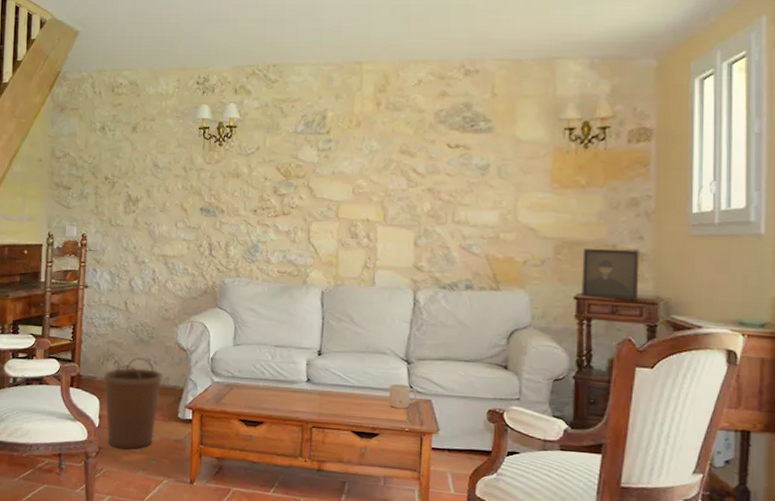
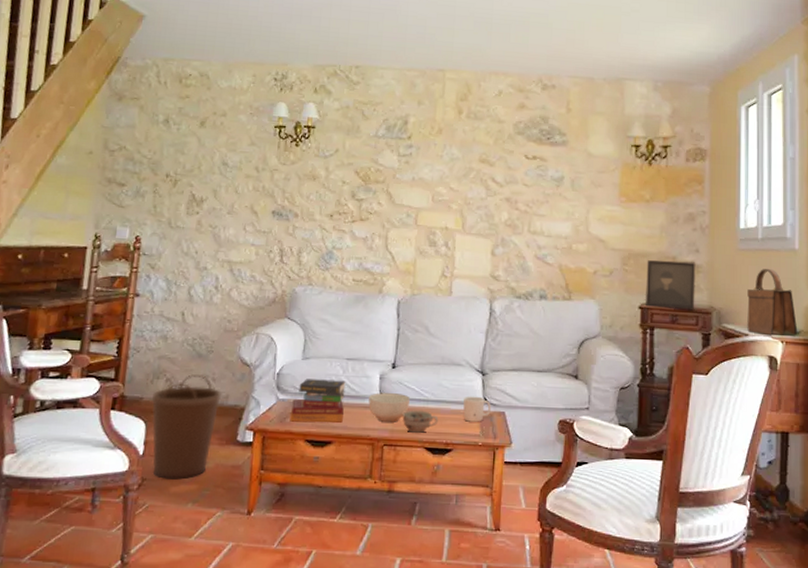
books: none [224,363,275,405] -> present [289,379,346,423]
bowl: none [297,378,336,406] -> present [368,393,410,422]
teacup: none [329,395,365,418] -> present [402,410,439,434]
handbag: none [701,255,763,329] -> present [747,268,798,336]

